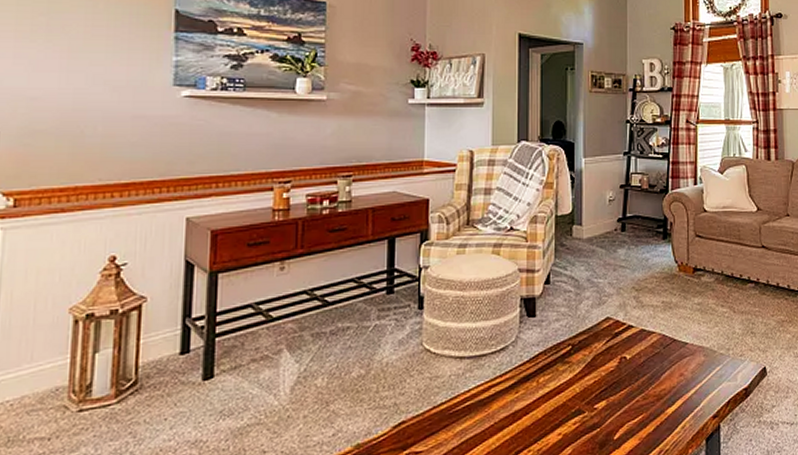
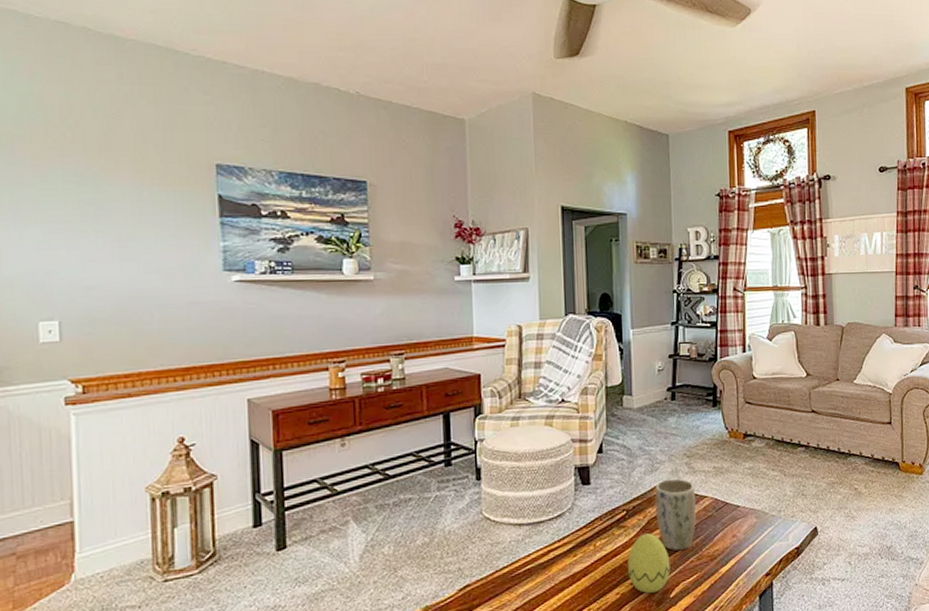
decorative egg: none [571,370,615,435] -> present [628,533,671,593]
plant pot: none [601,312,643,390] -> present [654,478,696,551]

